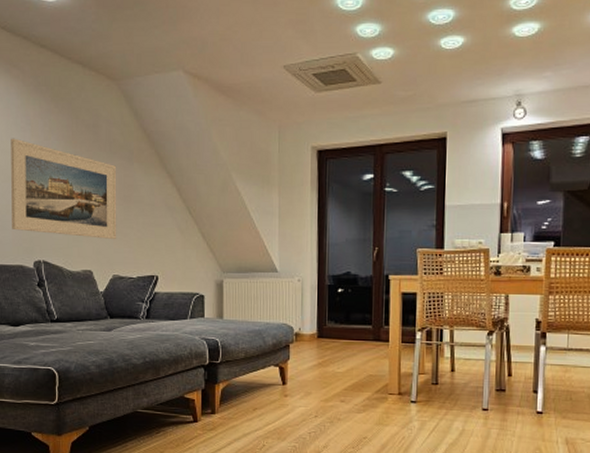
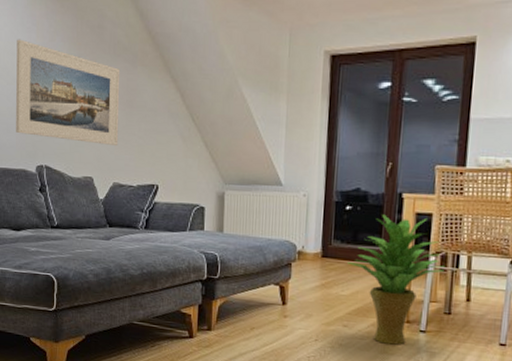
potted plant: none [342,295,430,416] -> present [347,214,445,345]

